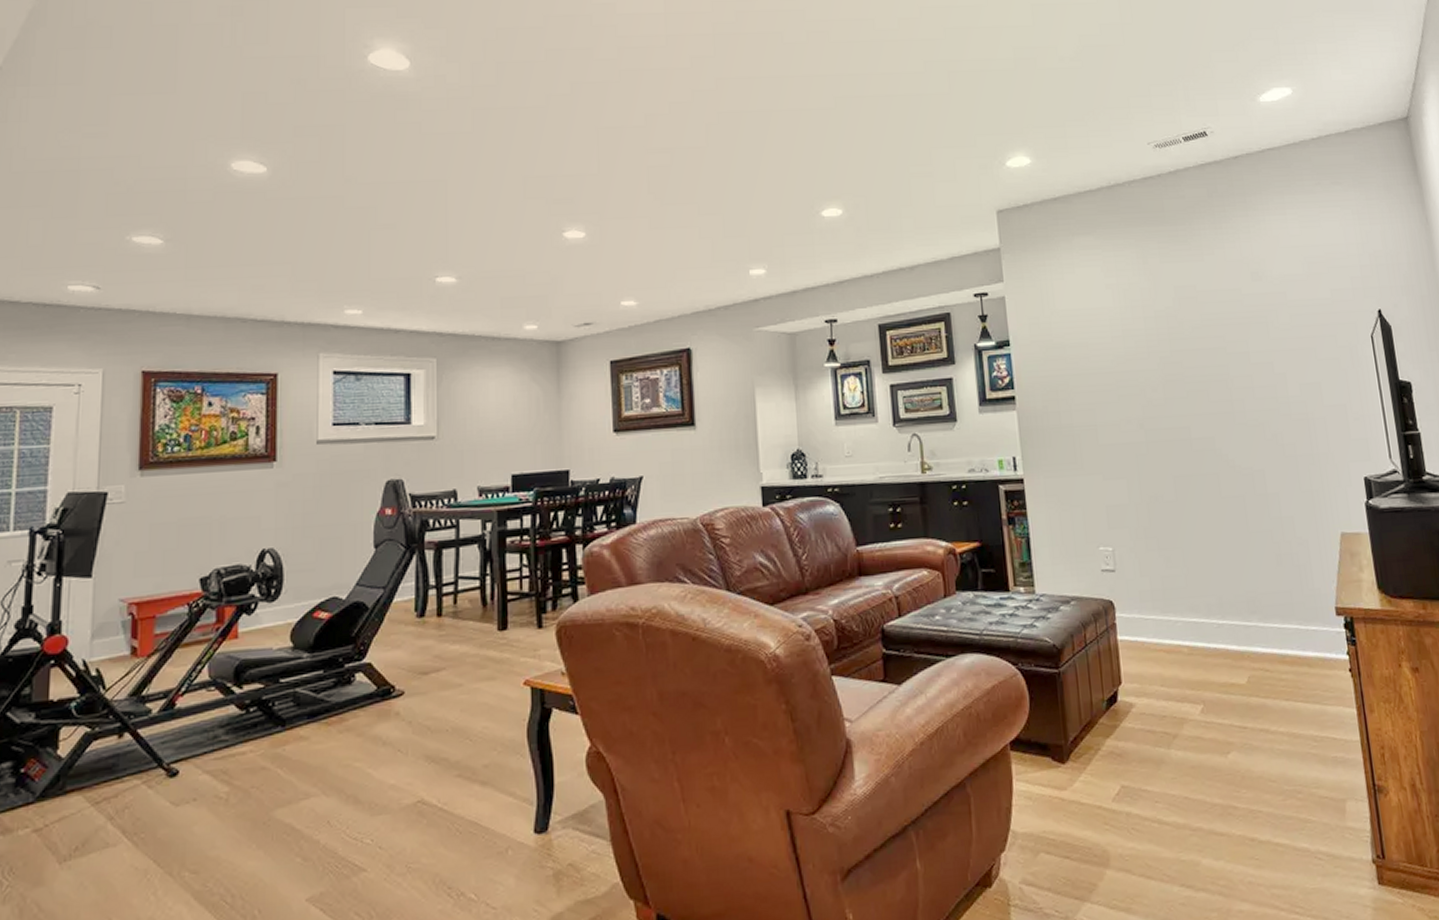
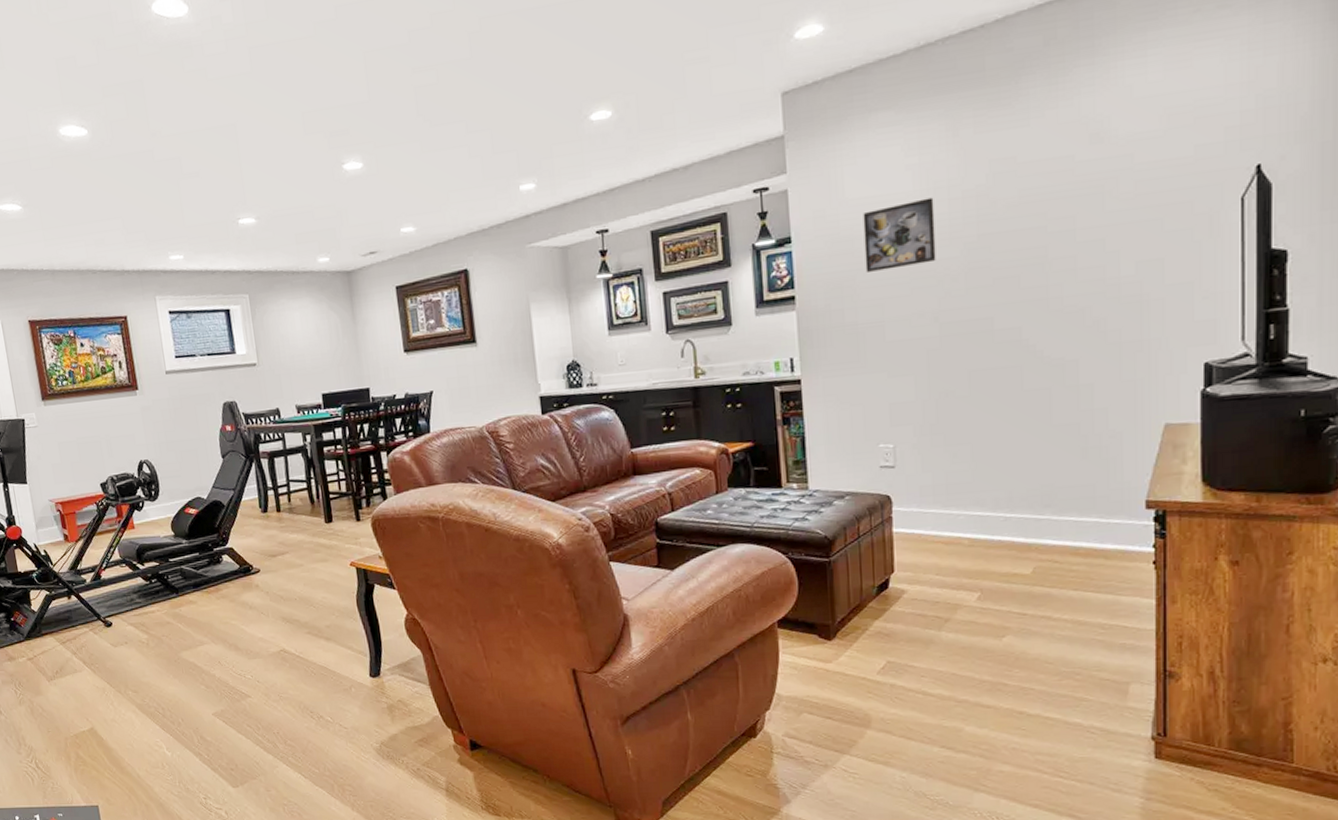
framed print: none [1072,314,1138,378] -> present [863,197,936,272]

